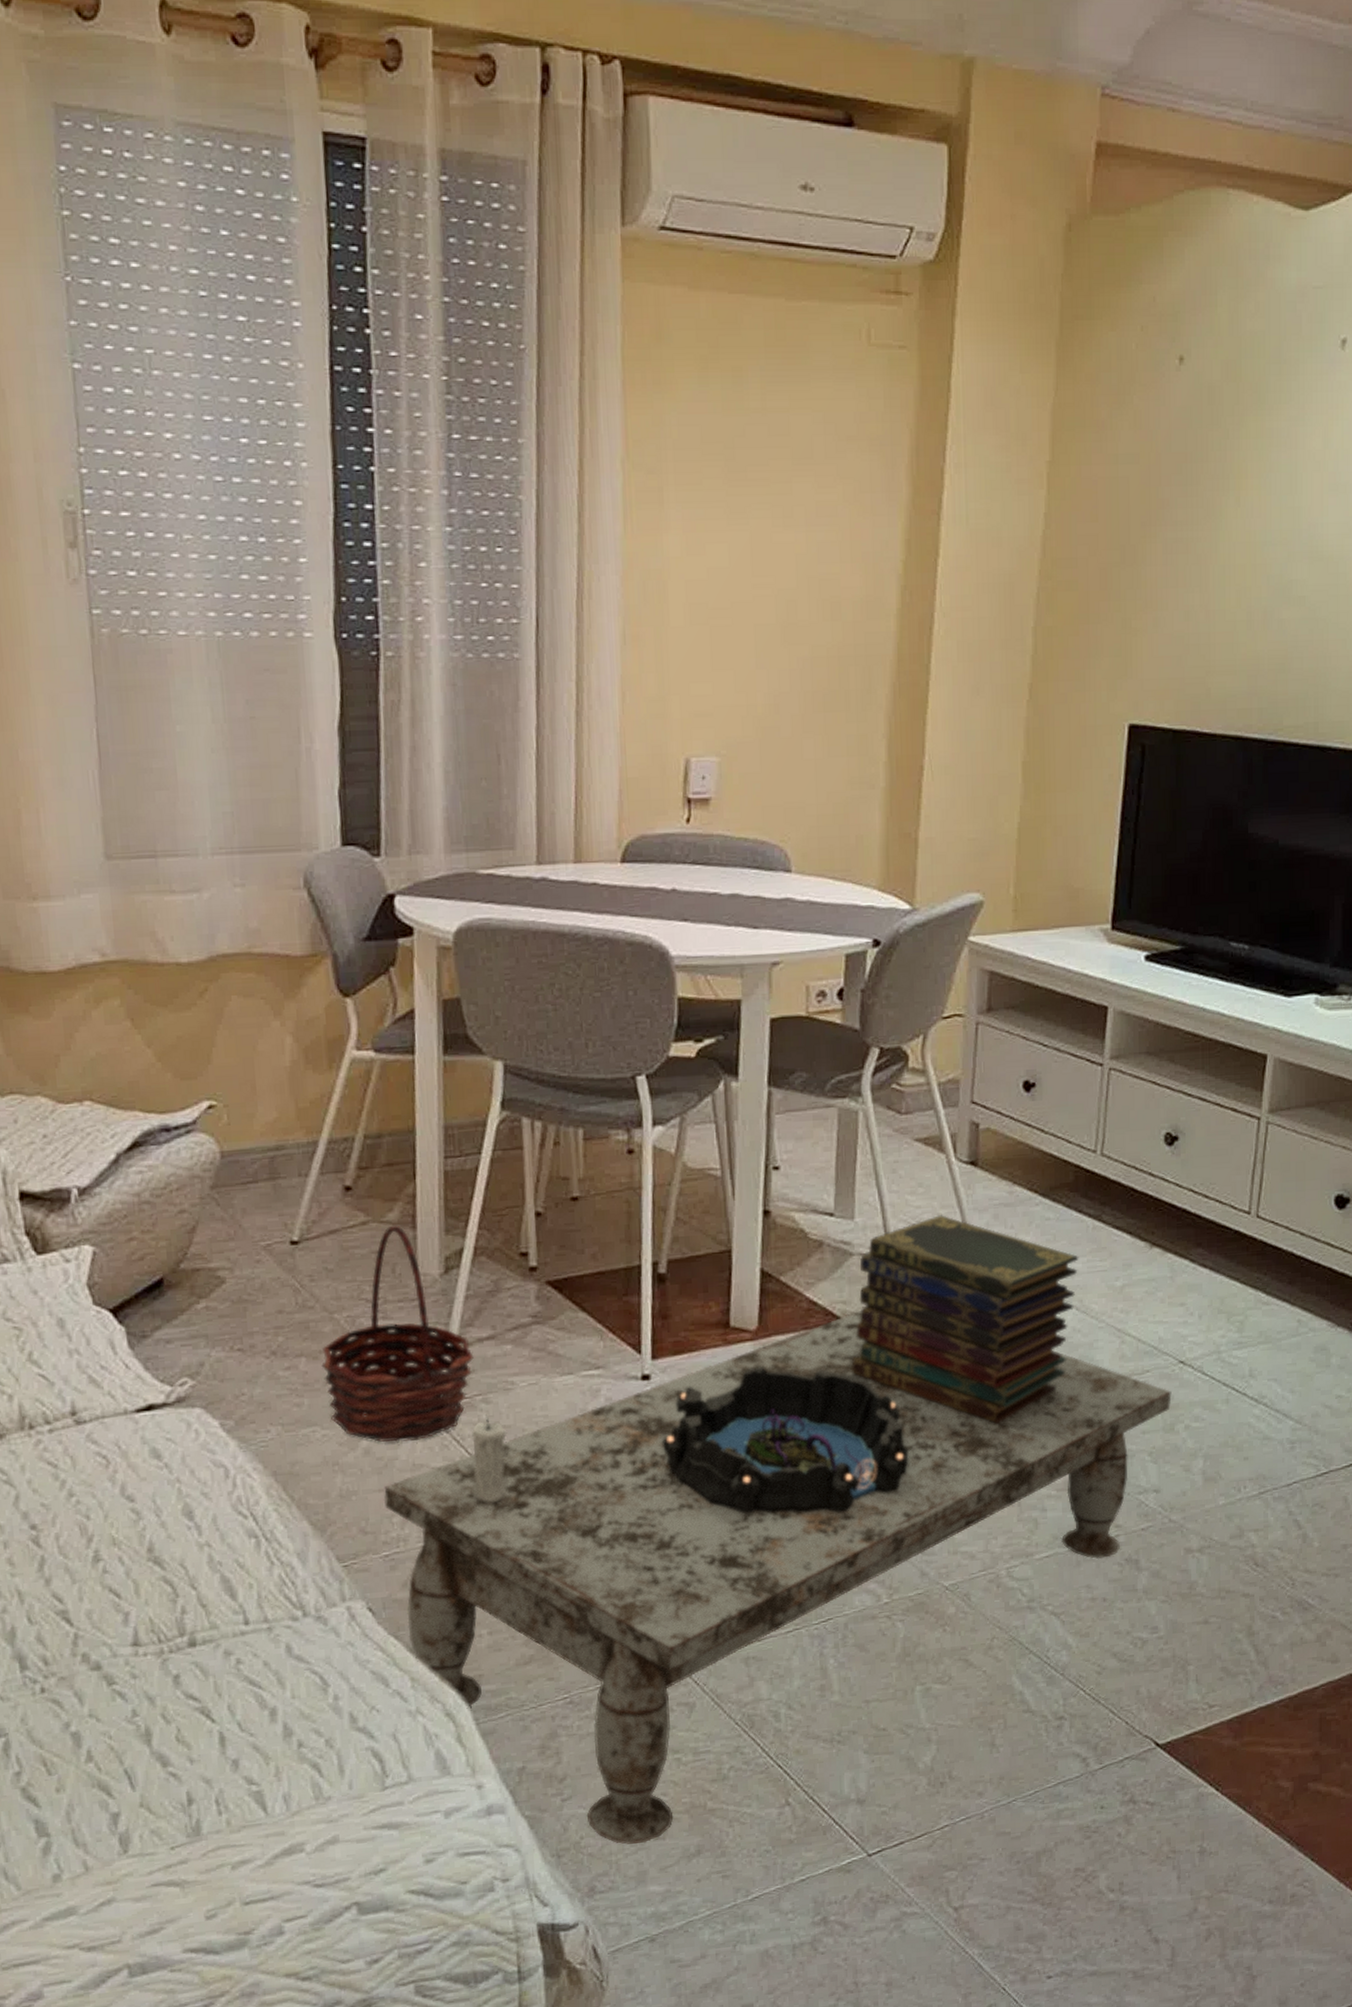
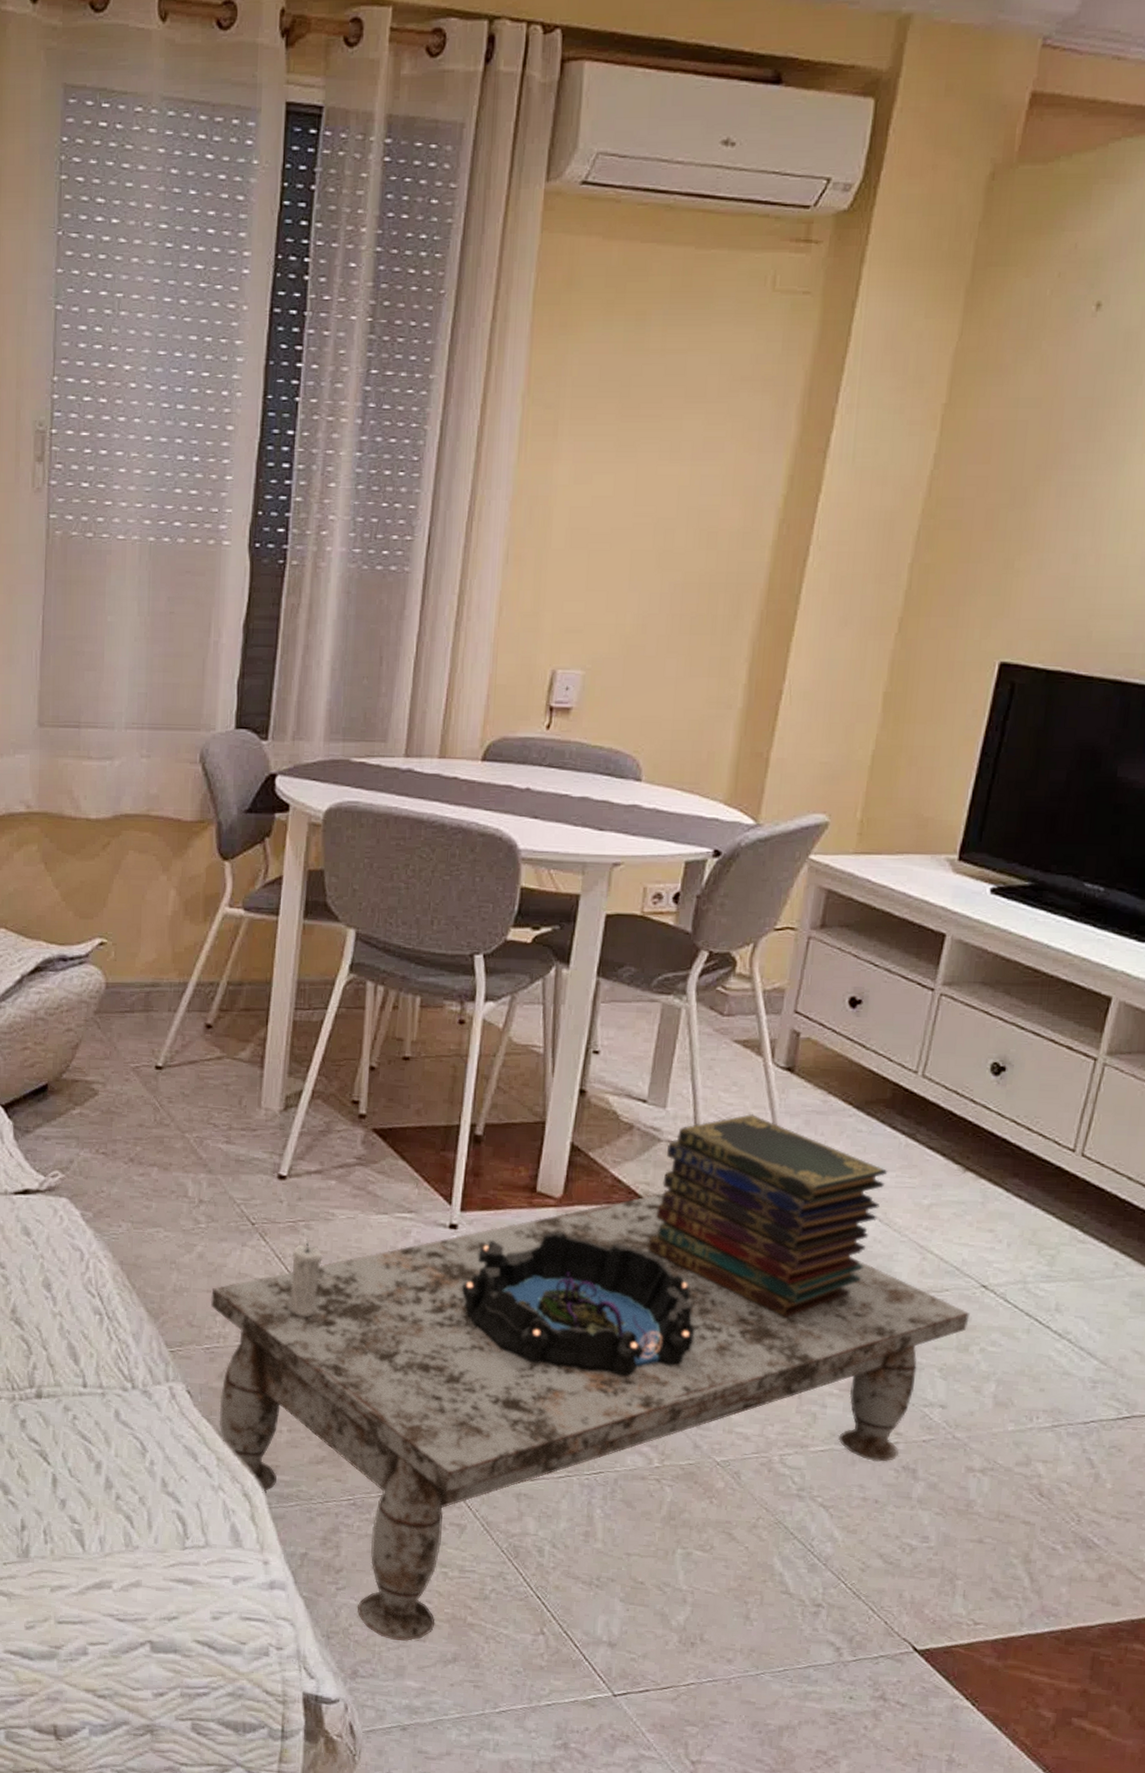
basket: present [321,1225,474,1443] -> none [170,1062,301,1253]

